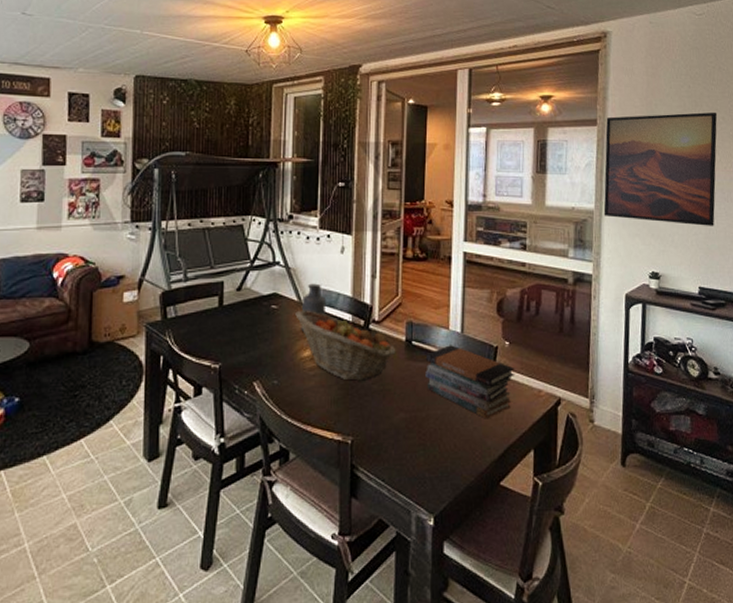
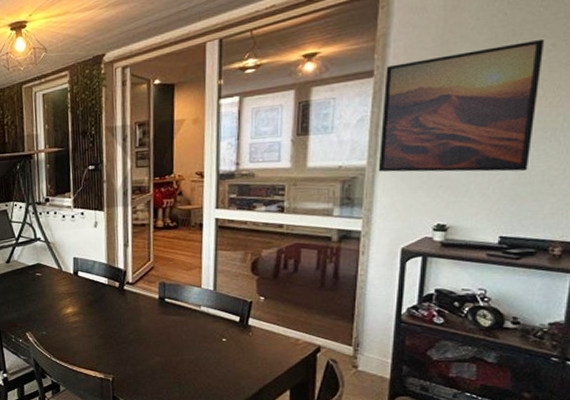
fruit basket: present [295,310,396,381] -> none [57,275,150,332]
bottle: present [301,283,325,332] -> none [61,254,83,293]
book stack: present [425,345,515,419] -> none [178,301,271,363]

